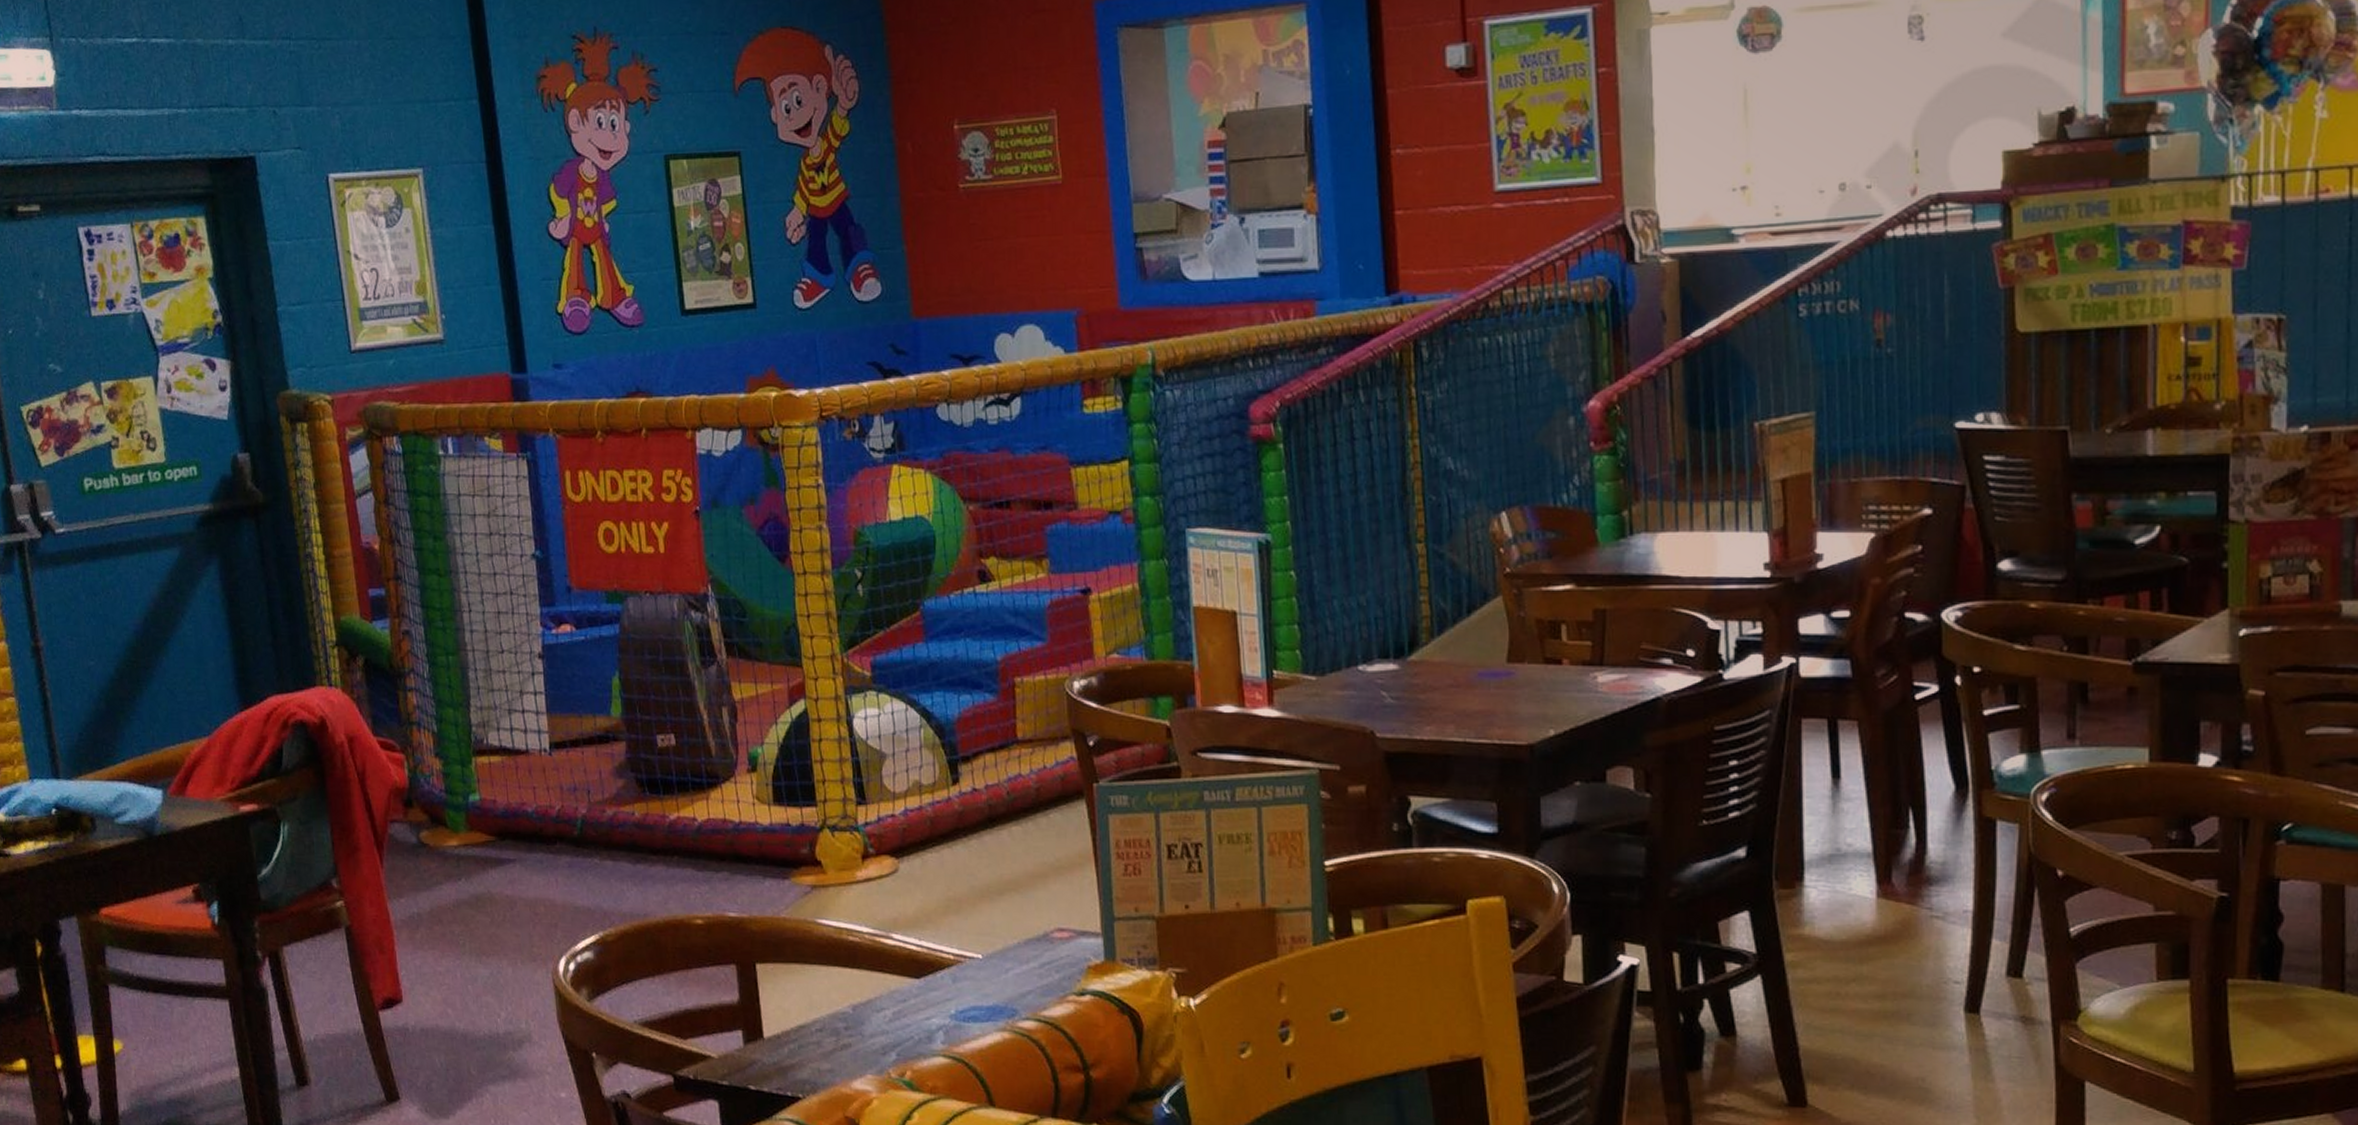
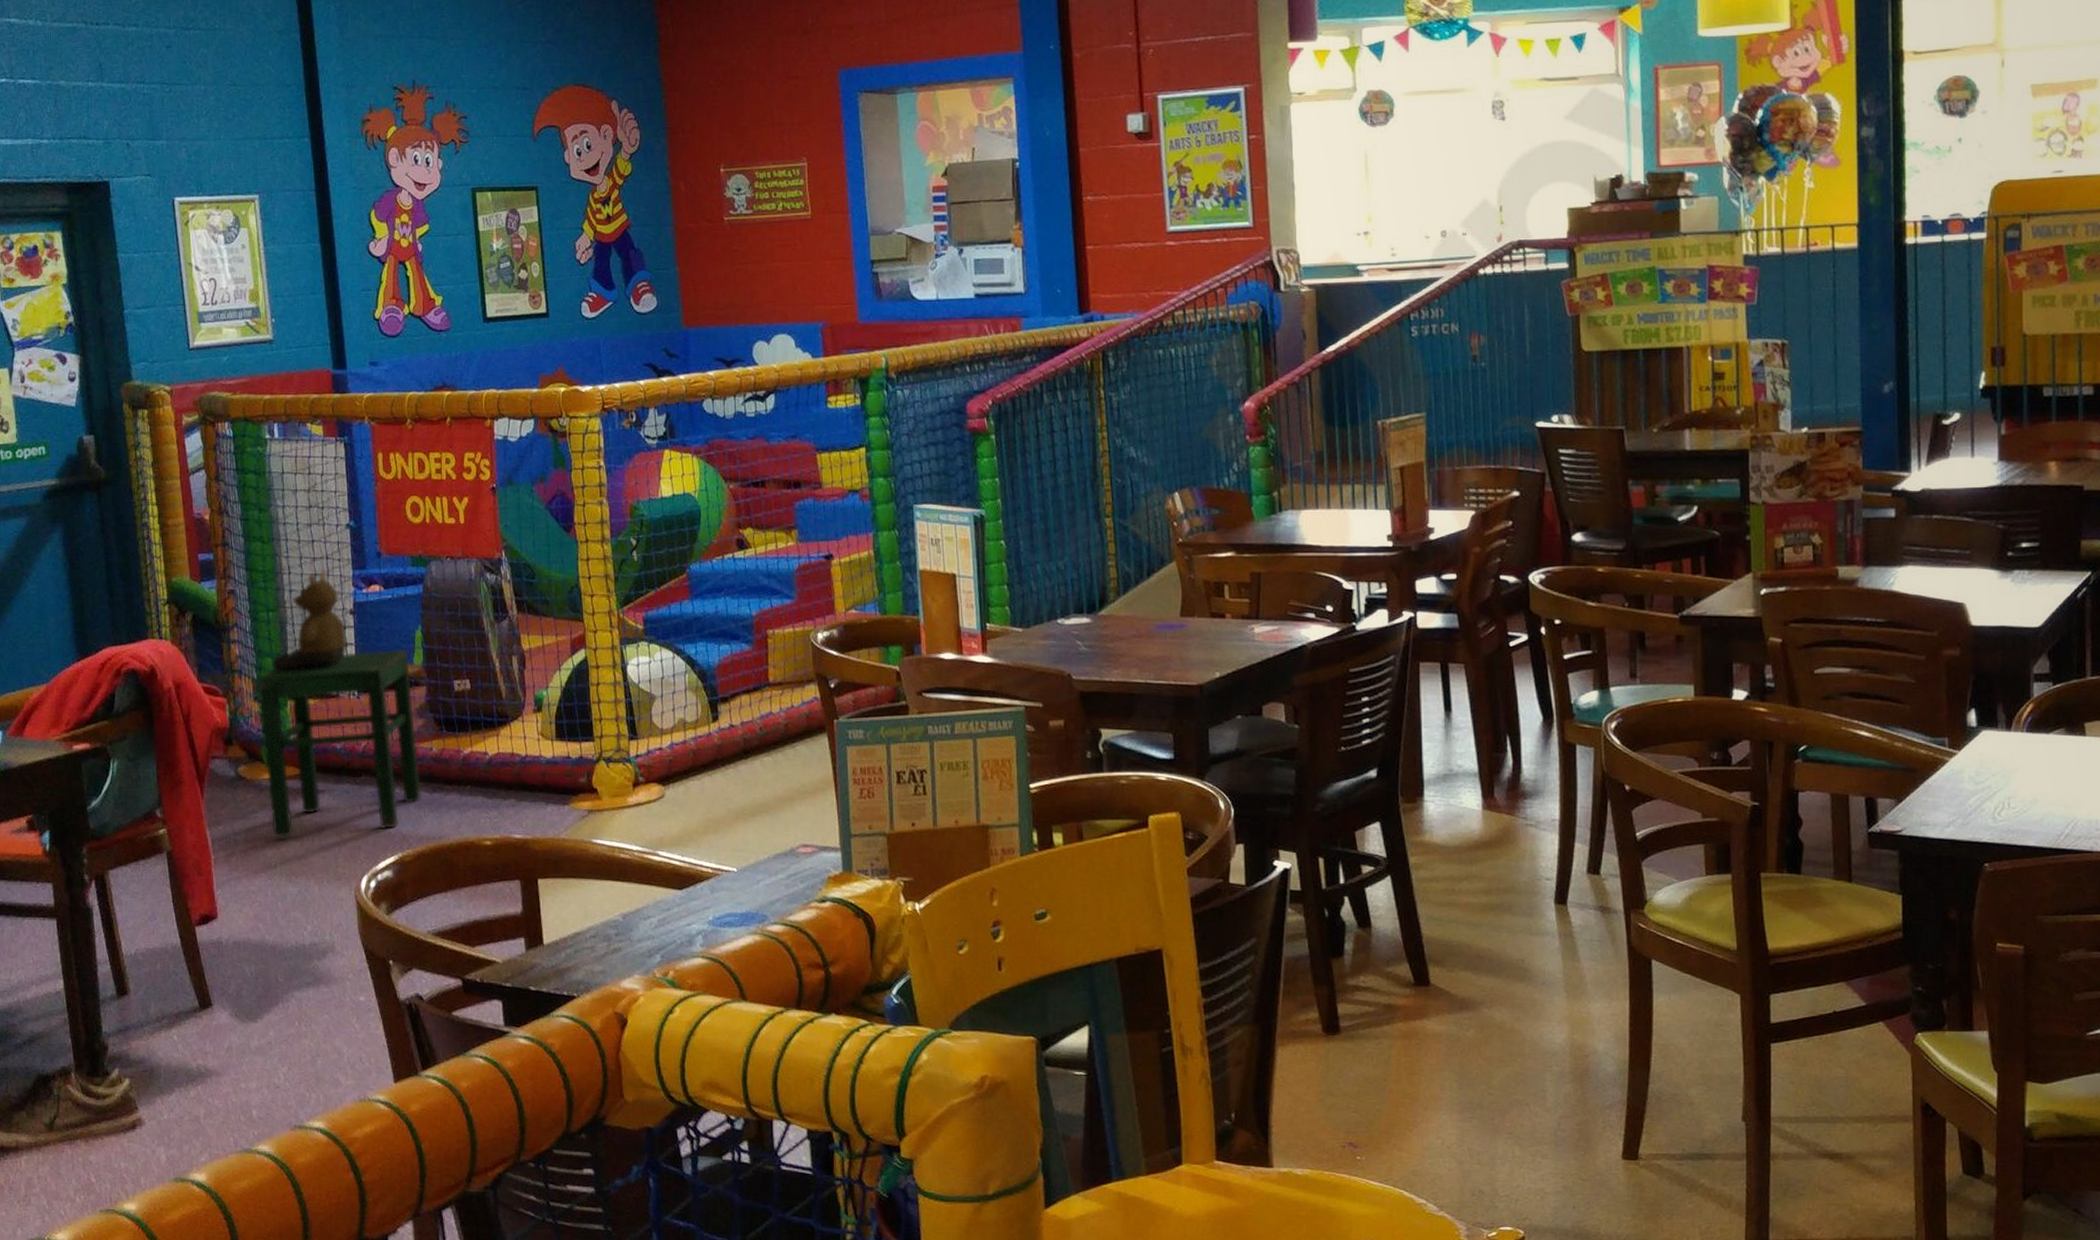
stool: none [438,698,623,914] -> present [258,649,421,839]
bear: none [452,607,537,723] -> present [271,570,348,671]

